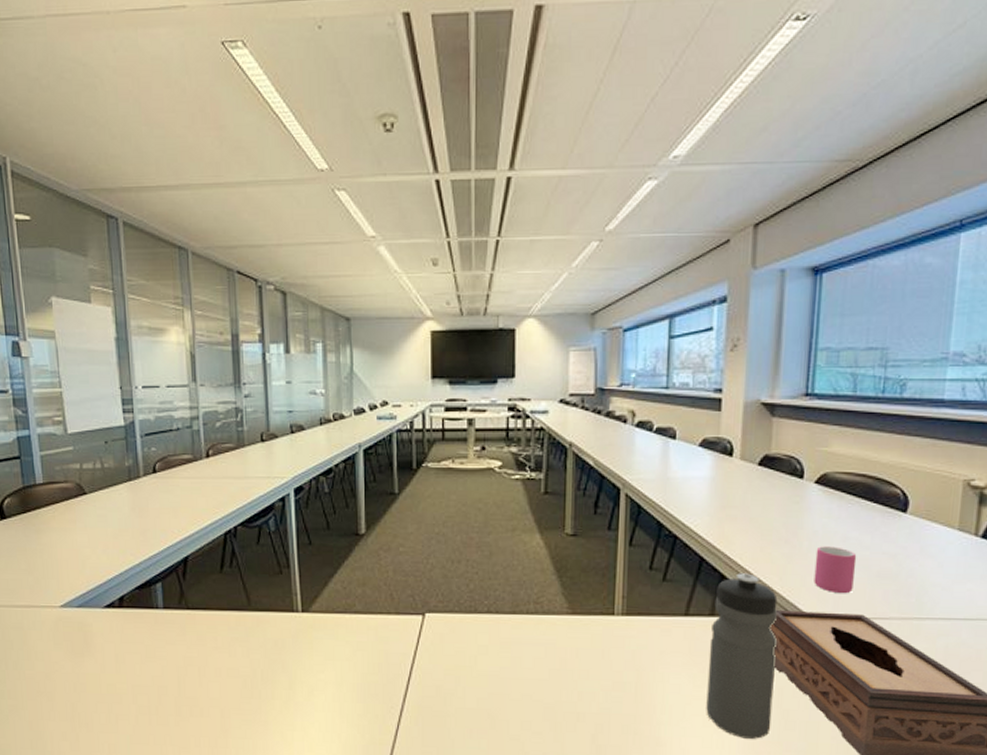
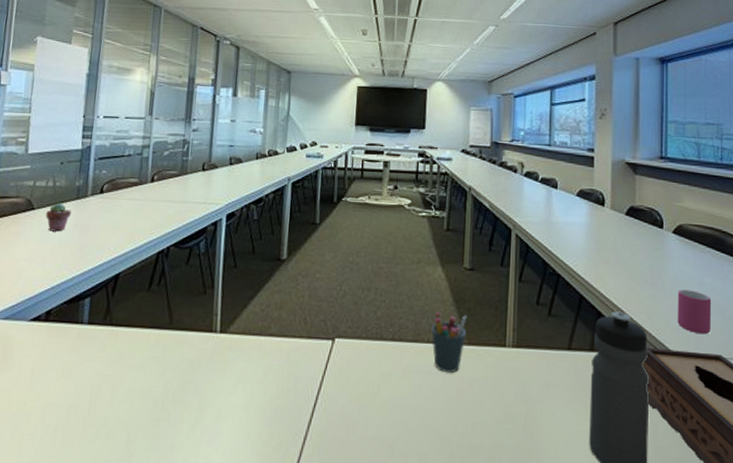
potted succulent: none [99,485,126,516] -> present [46,203,72,232]
pen holder: none [530,582,571,643] -> present [431,312,467,373]

